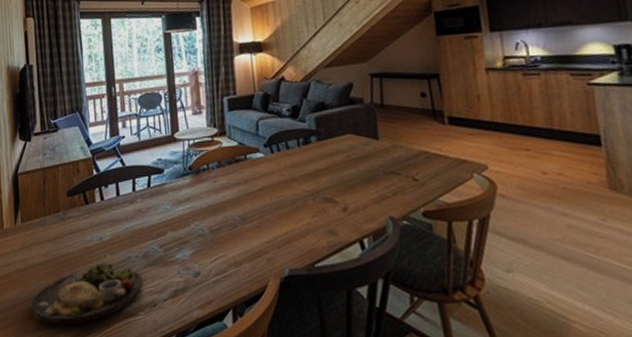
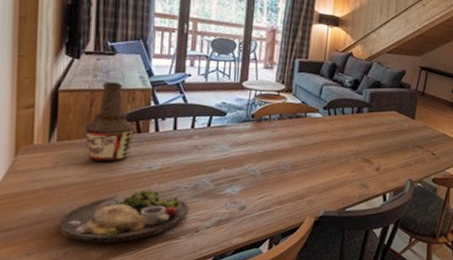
bottle: none [41,157,83,238] -> present [84,81,135,162]

